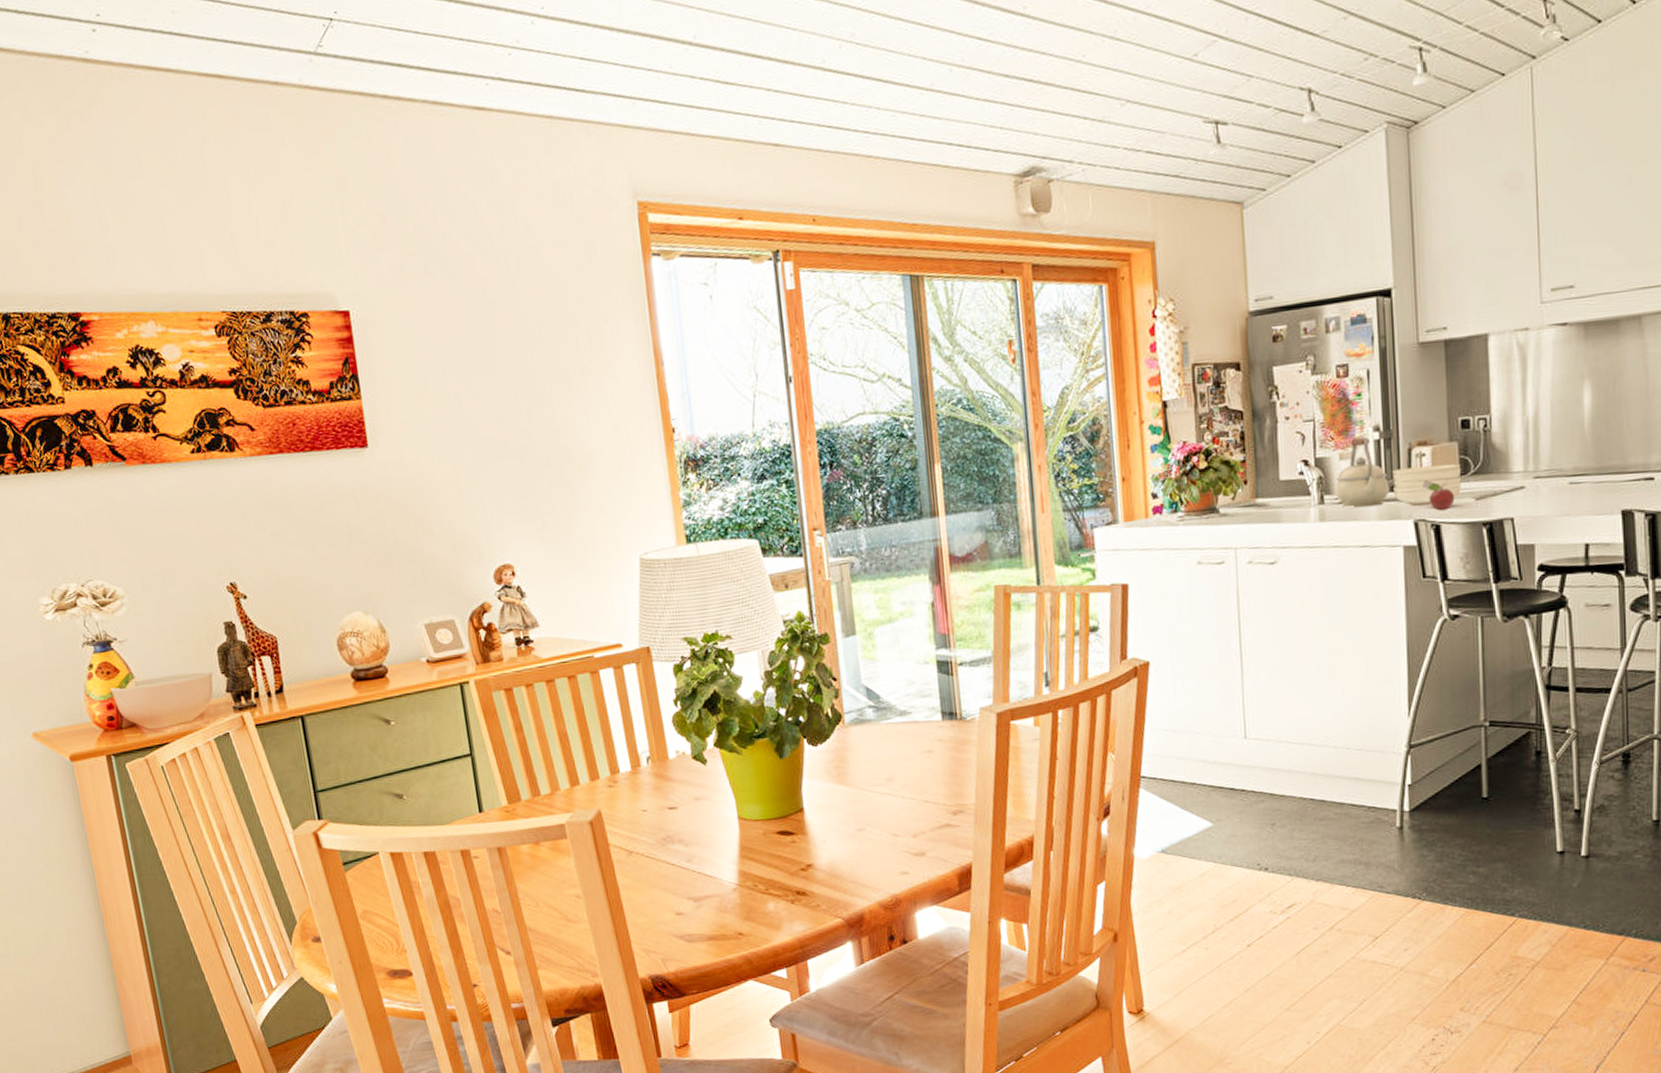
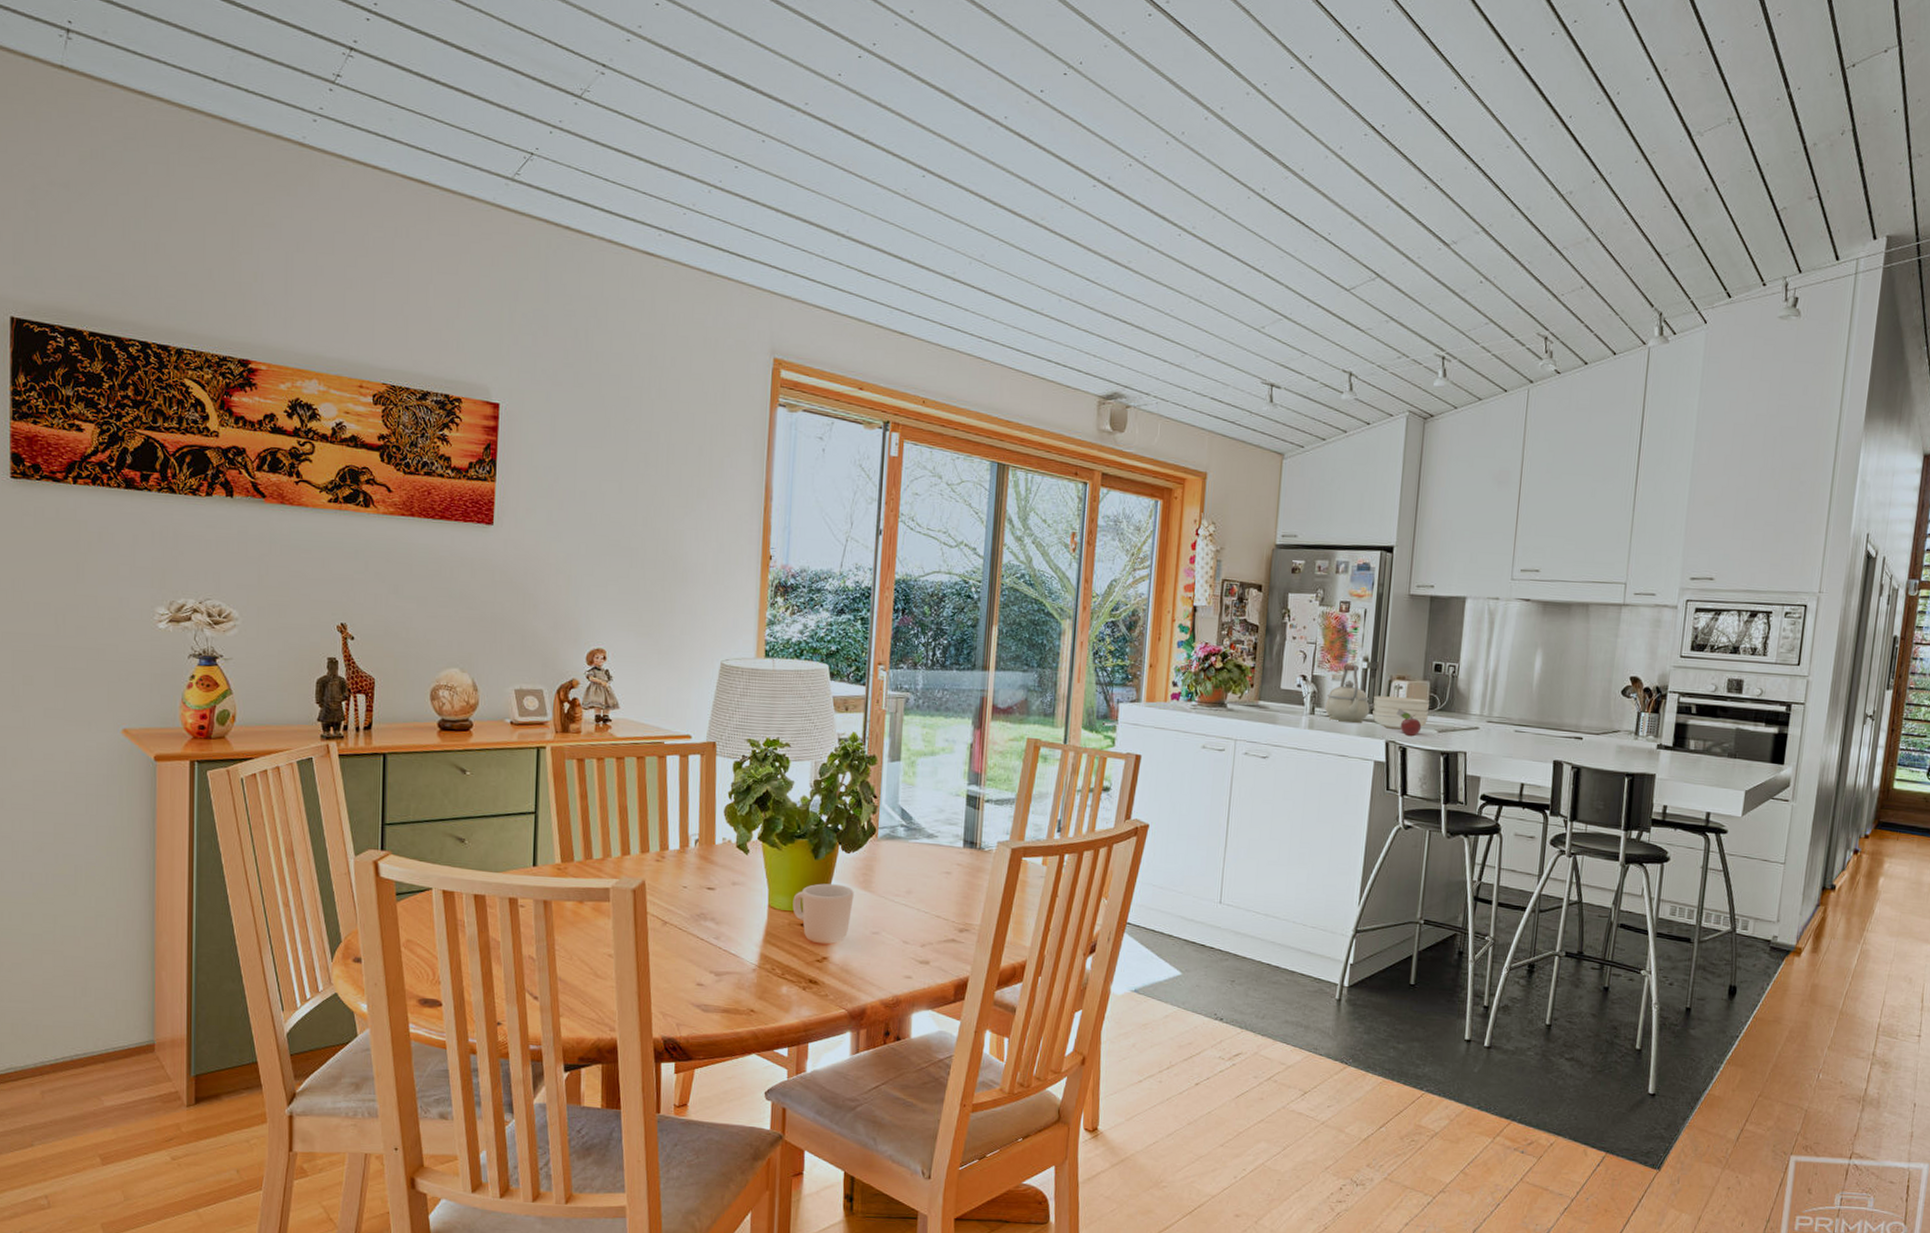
bowl: present [110,671,214,730] -> none [207,696,307,745]
mug: none [763,782,831,851] -> present [792,883,854,945]

